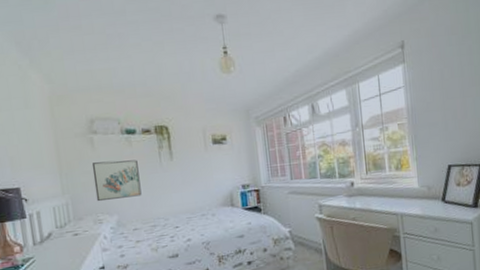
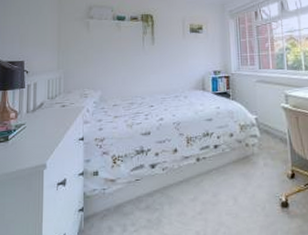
wall art: present [91,159,142,202] -> none [85,42,124,78]

